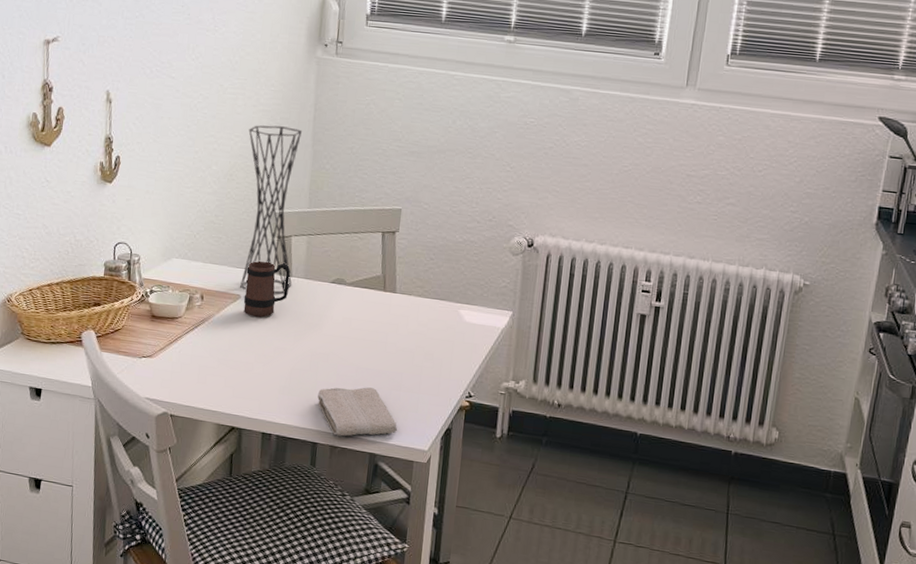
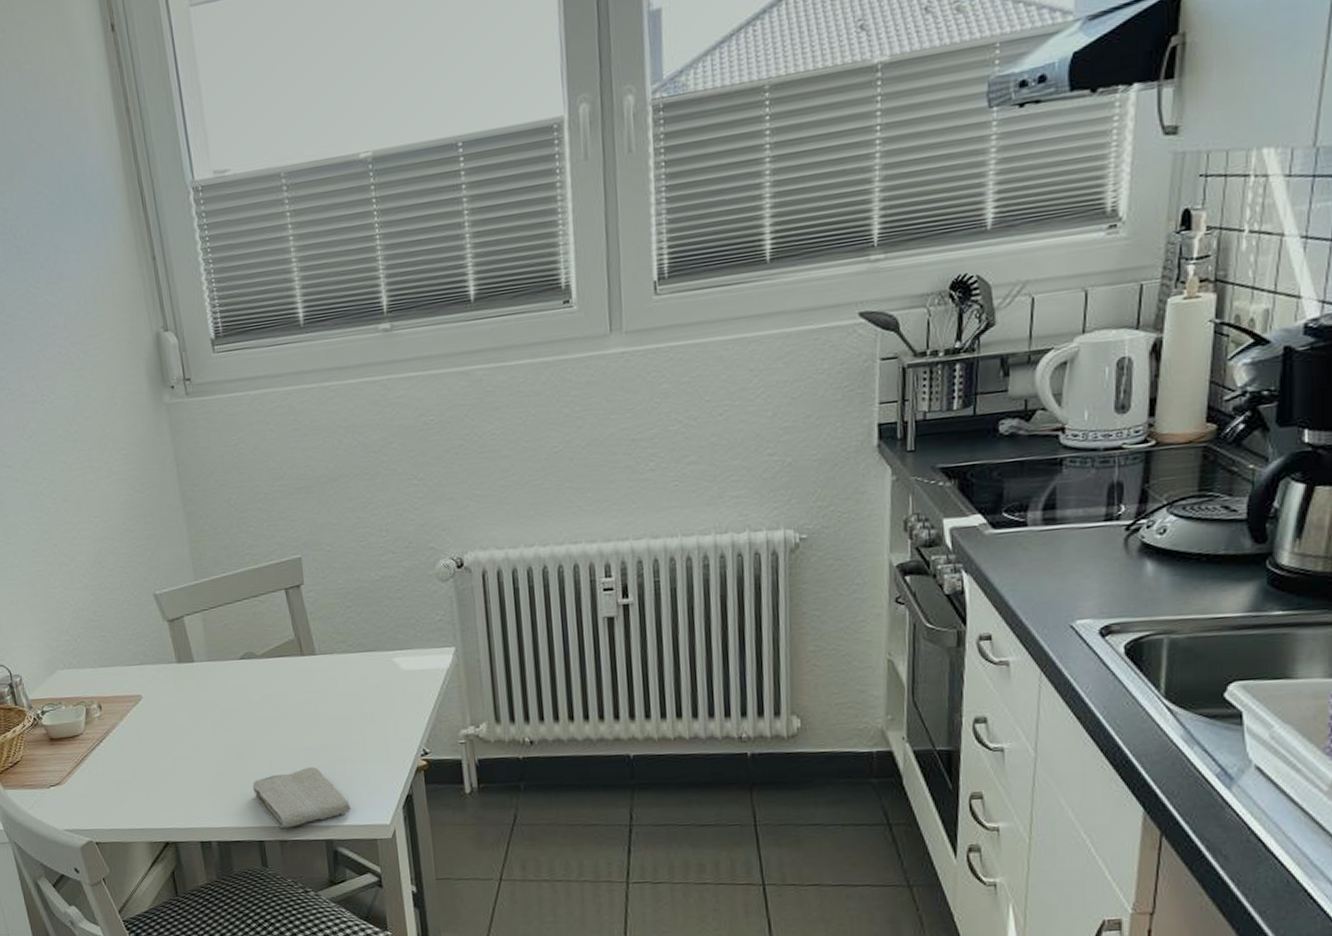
vase: present [240,125,303,294] -> none [107,492,197,688]
mug: present [243,261,291,318] -> none [142,649,195,717]

